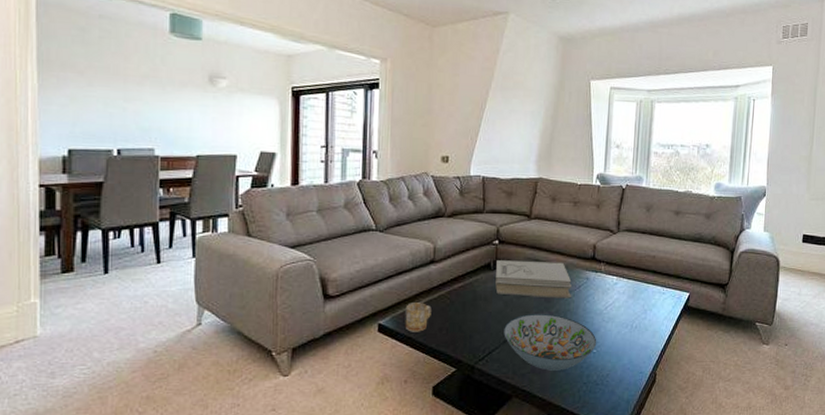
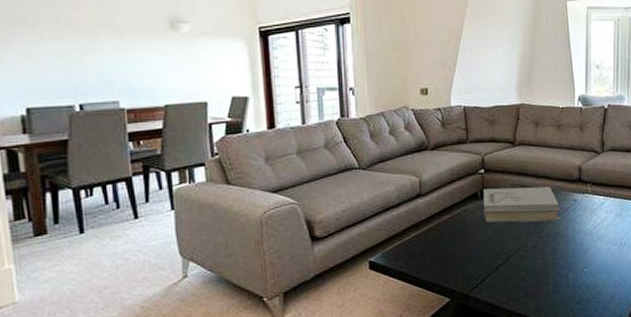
mug: present [405,303,431,332] -> none [395,237,422,267]
decorative bowl: present [504,314,597,371] -> none [495,238,588,293]

